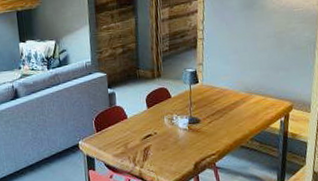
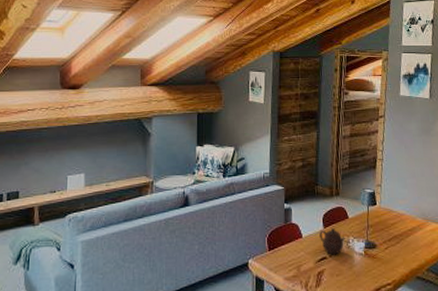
teapot: none [144,108,169,132] -> present [319,228,345,255]

